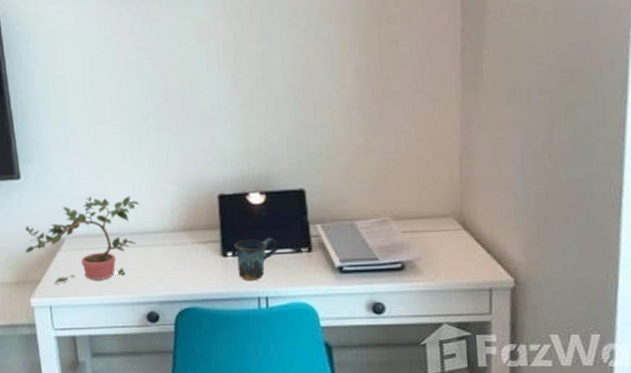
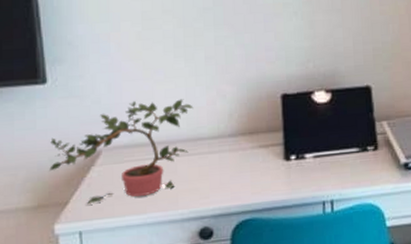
mug: present [234,237,279,281] -> none [298,137,345,185]

